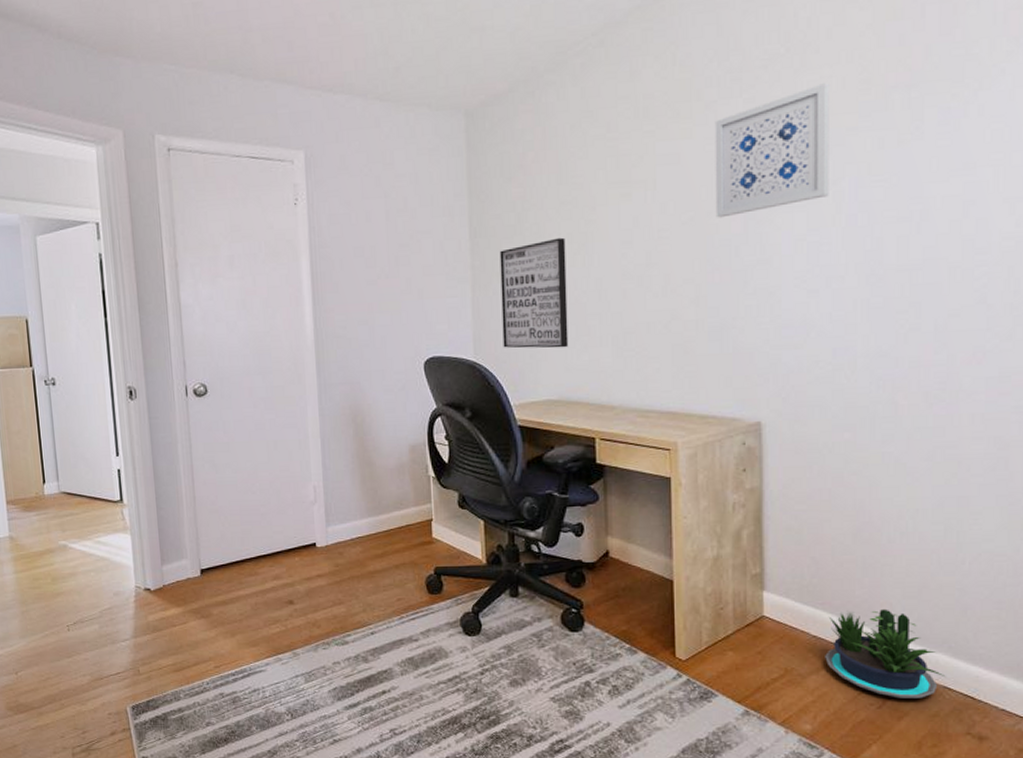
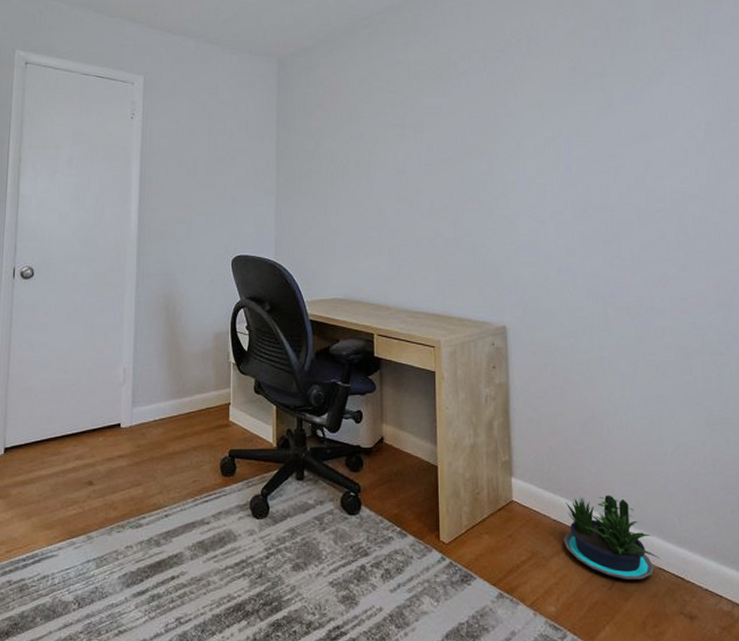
wall art: present [499,237,569,348] -> none [300,164,354,254]
wall art: present [714,83,829,218] -> none [466,67,550,159]

